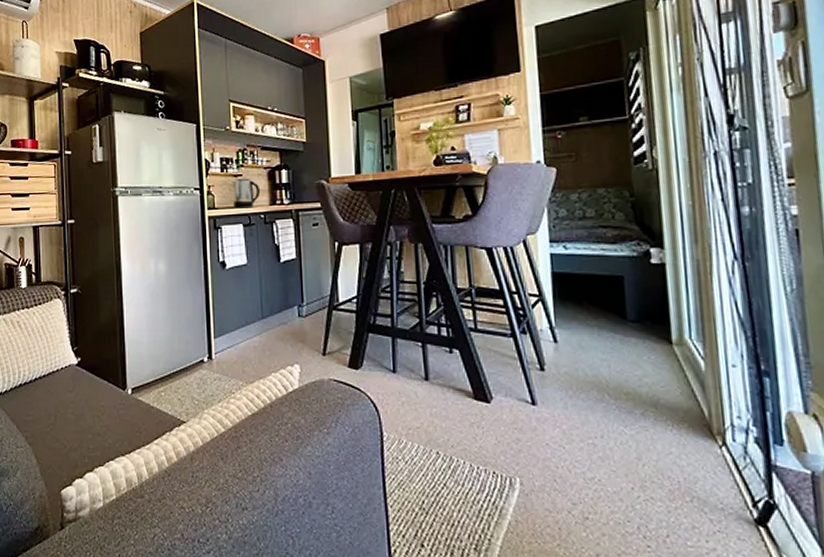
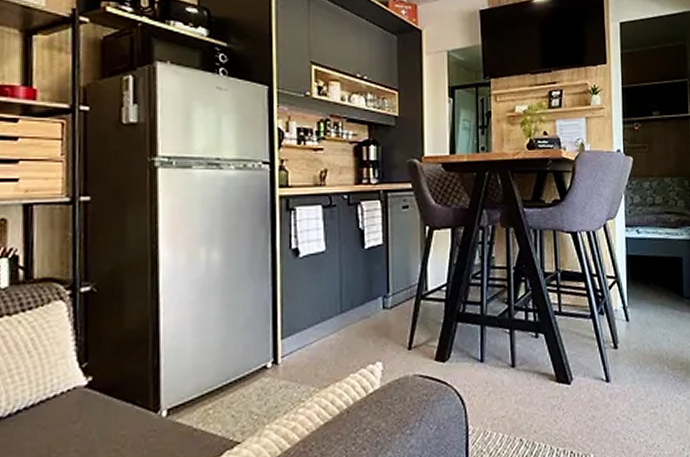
kettle: present [232,178,261,209] -> none [310,153,345,187]

